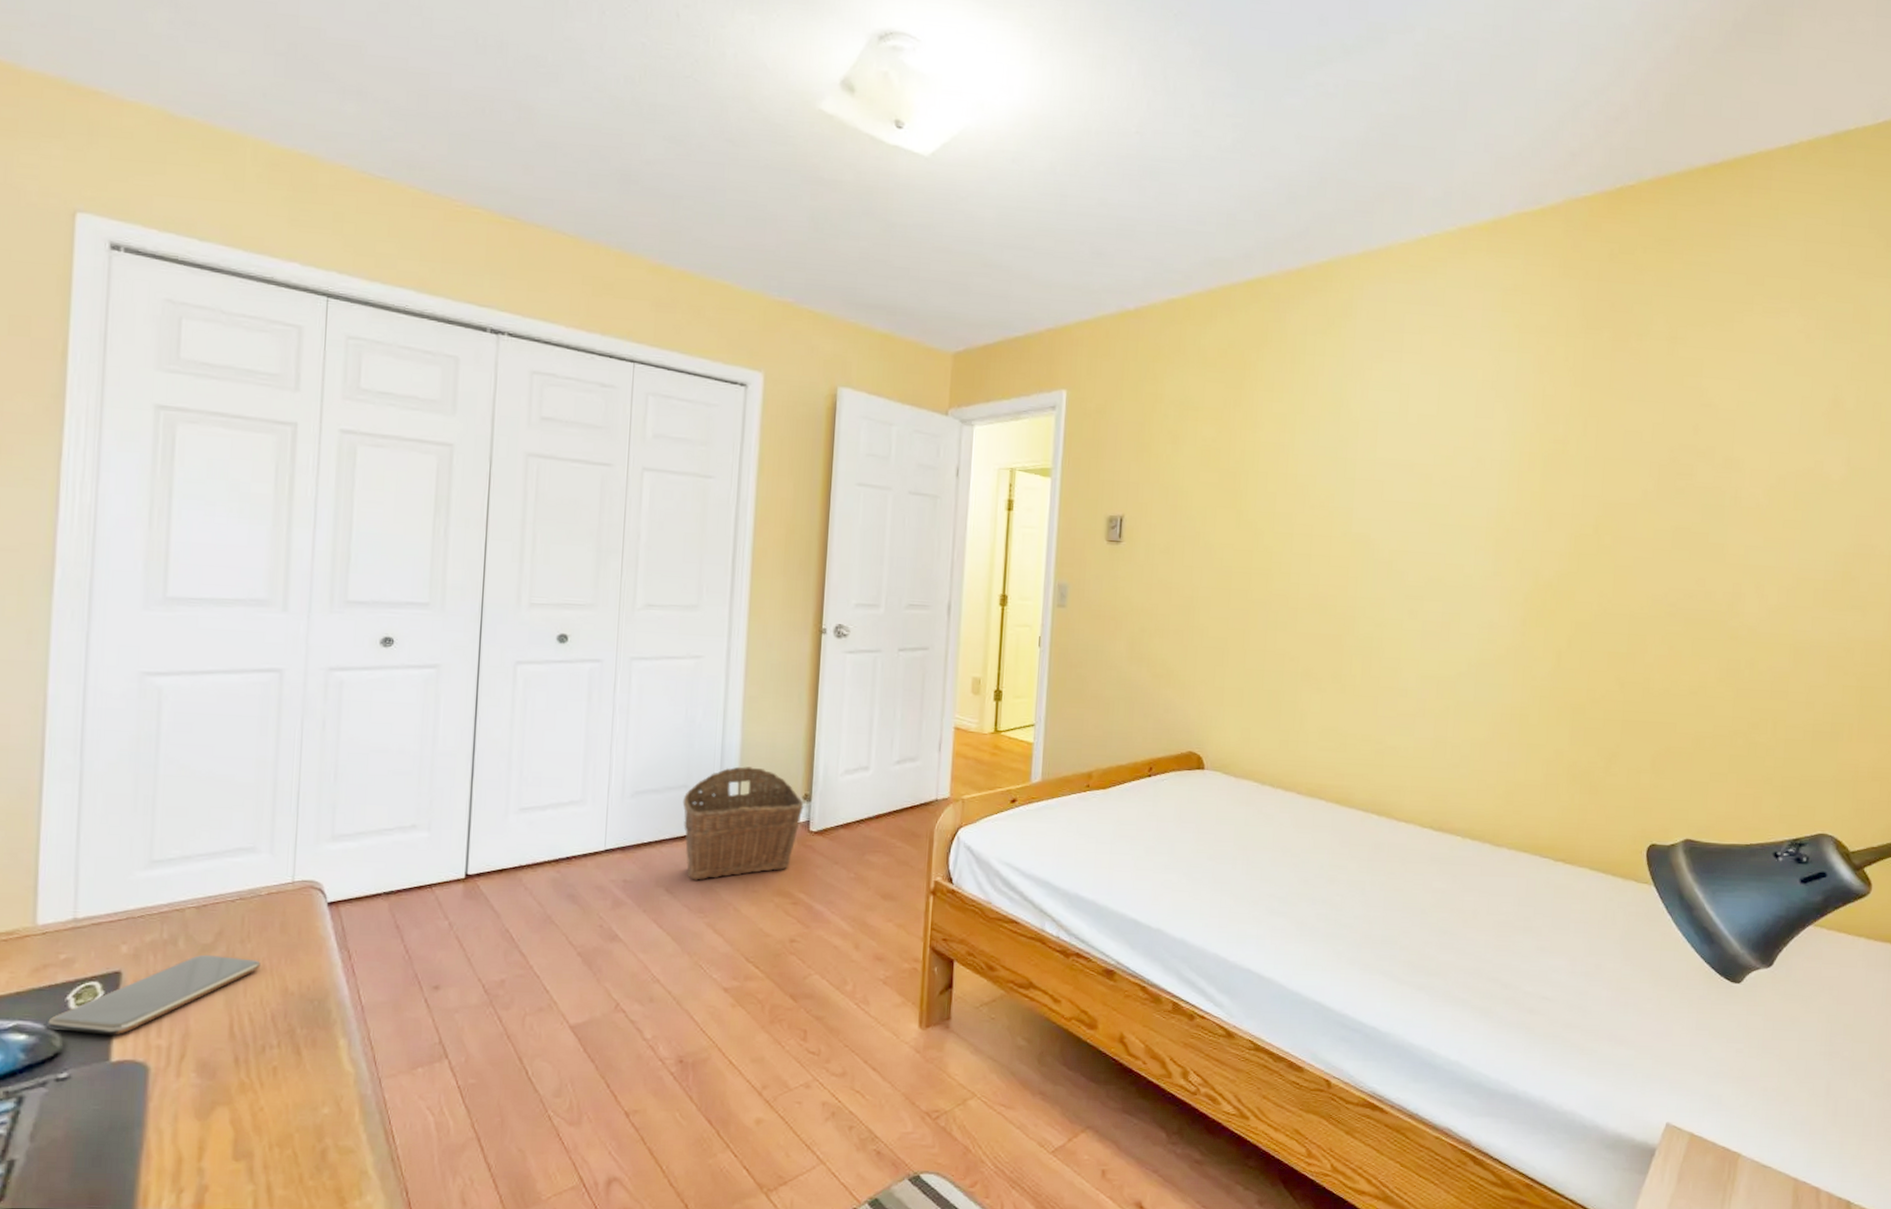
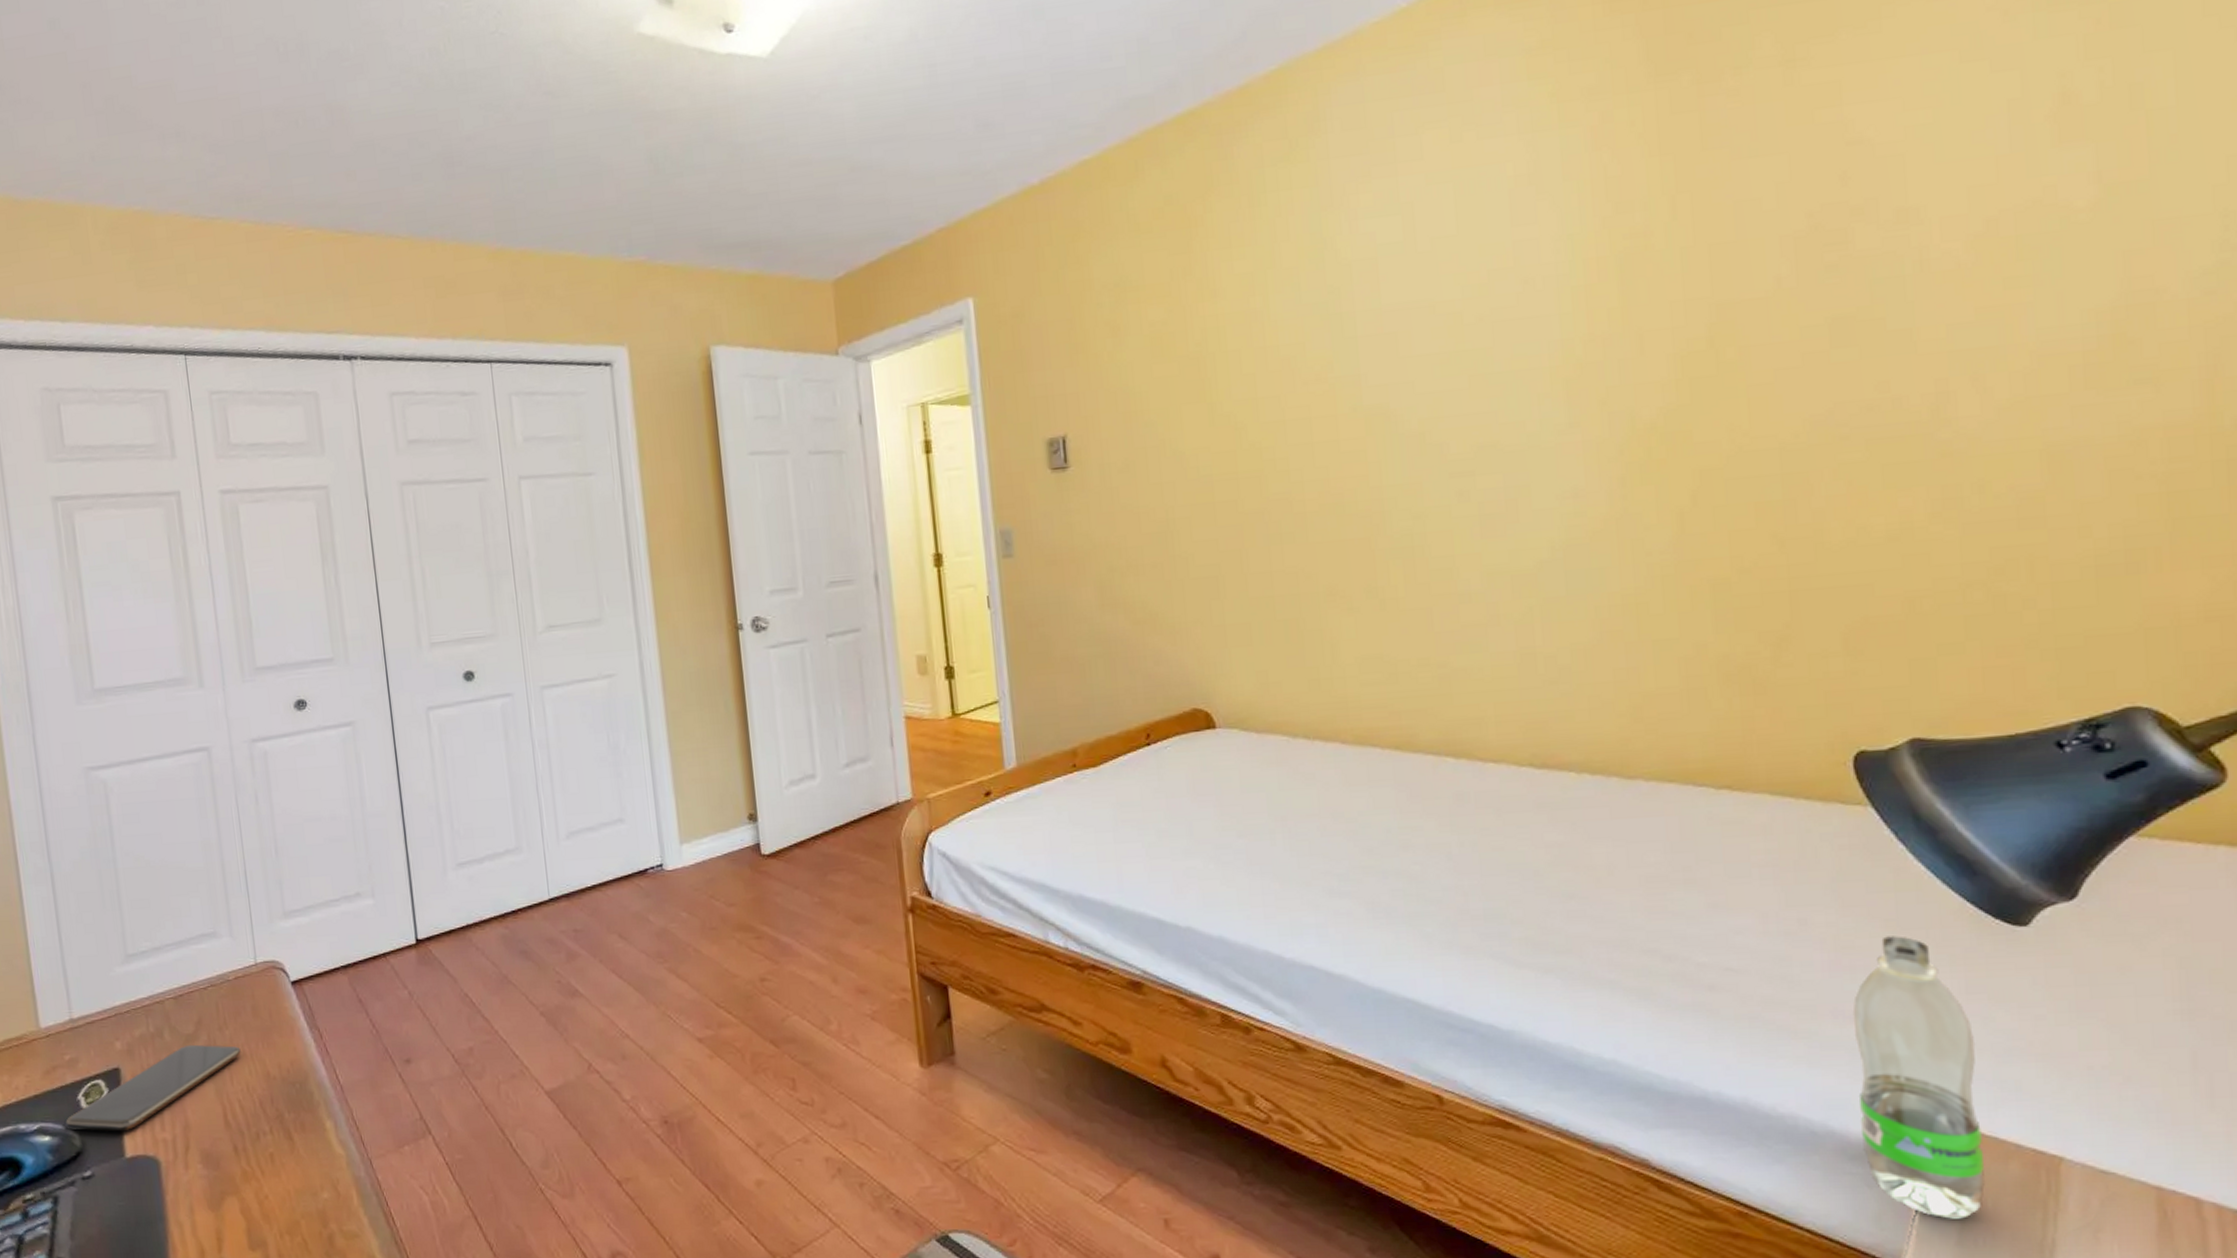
wicker basket: present [682,766,804,880] -> none [620,790,751,922]
bottle: none [1615,983,1697,1196] -> present [1852,936,1985,1219]

